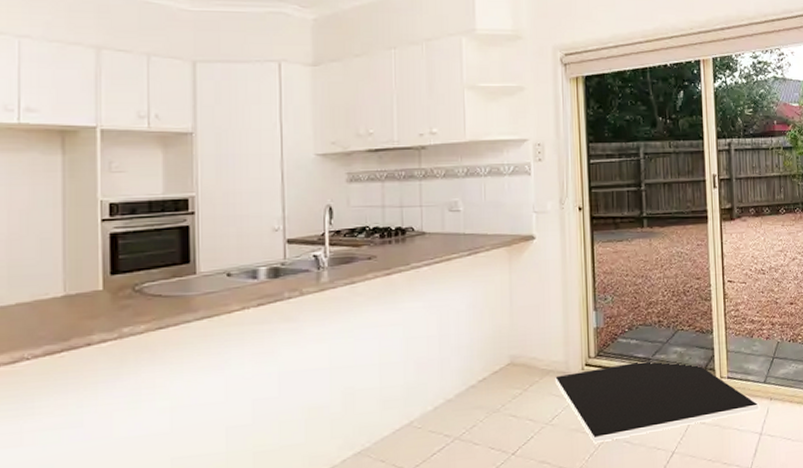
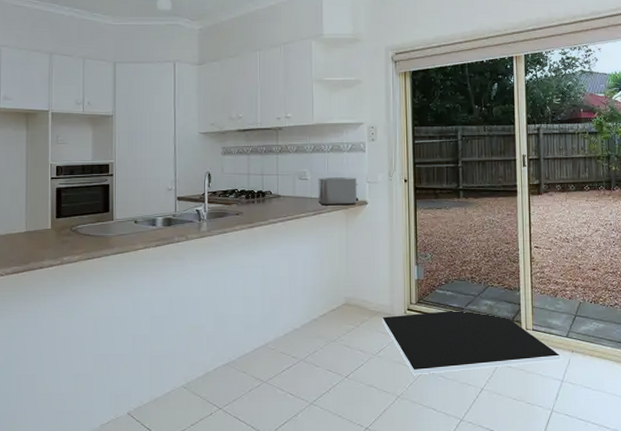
toaster: none [473,206,524,243] -> present [318,177,359,206]

